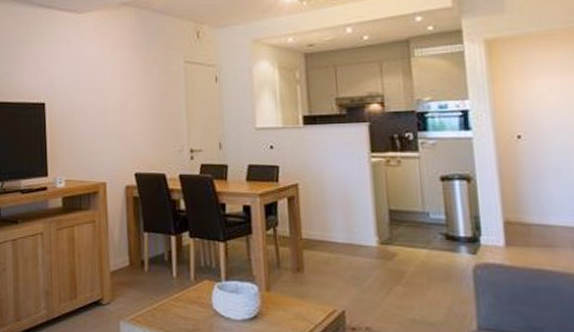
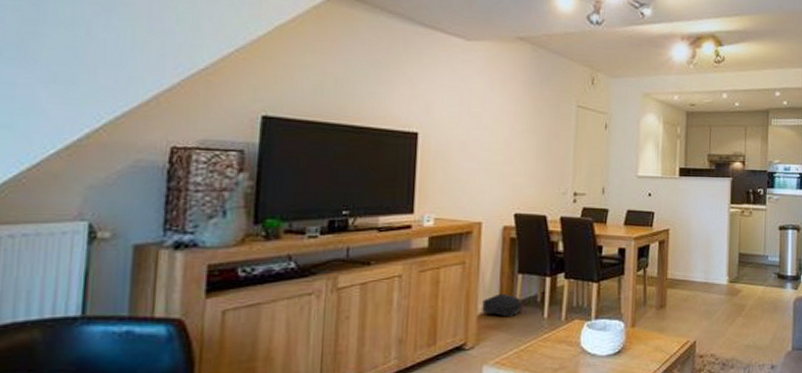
backpack: none [114,251,151,274] -> present [482,293,522,316]

